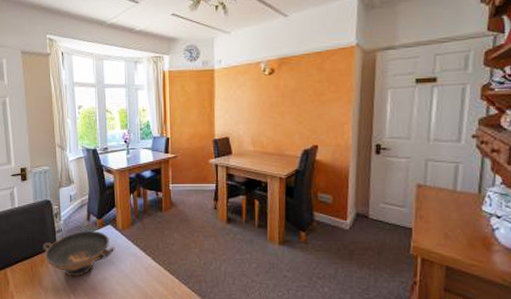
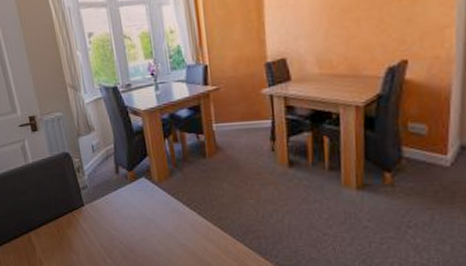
decorative bowl: present [42,230,115,277] -> none [66,185,153,239]

